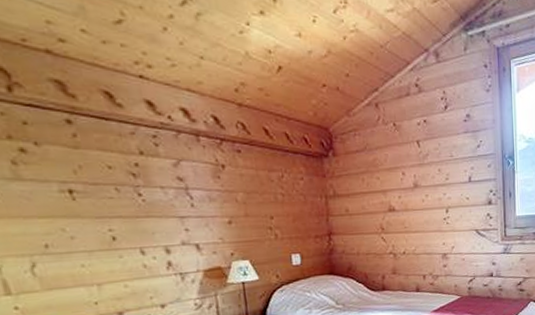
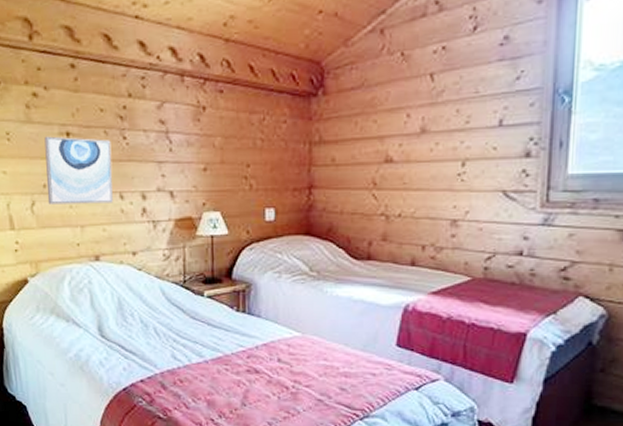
wall art: none [40,194,133,265] -> present [44,136,113,205]

